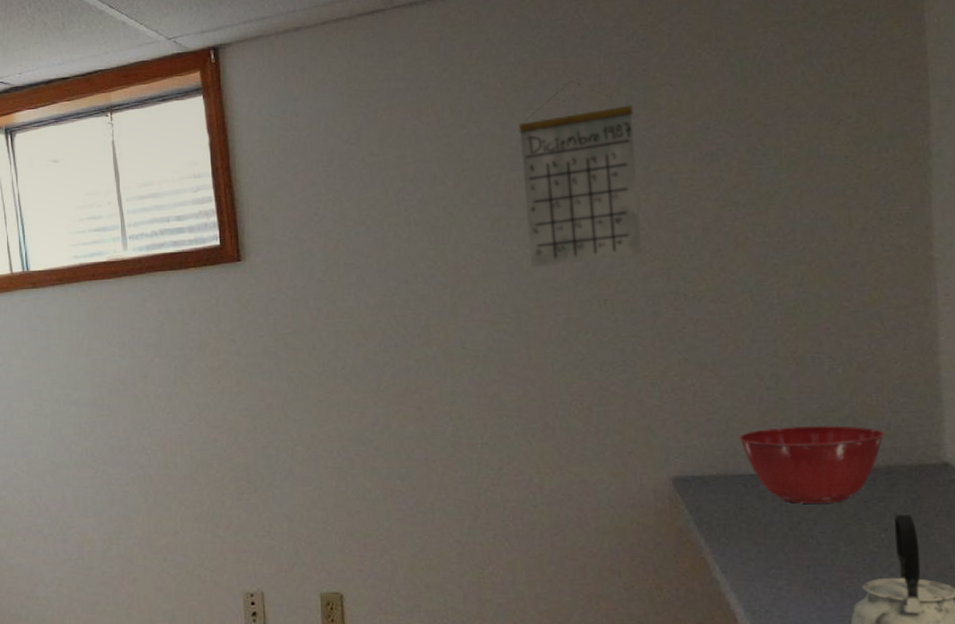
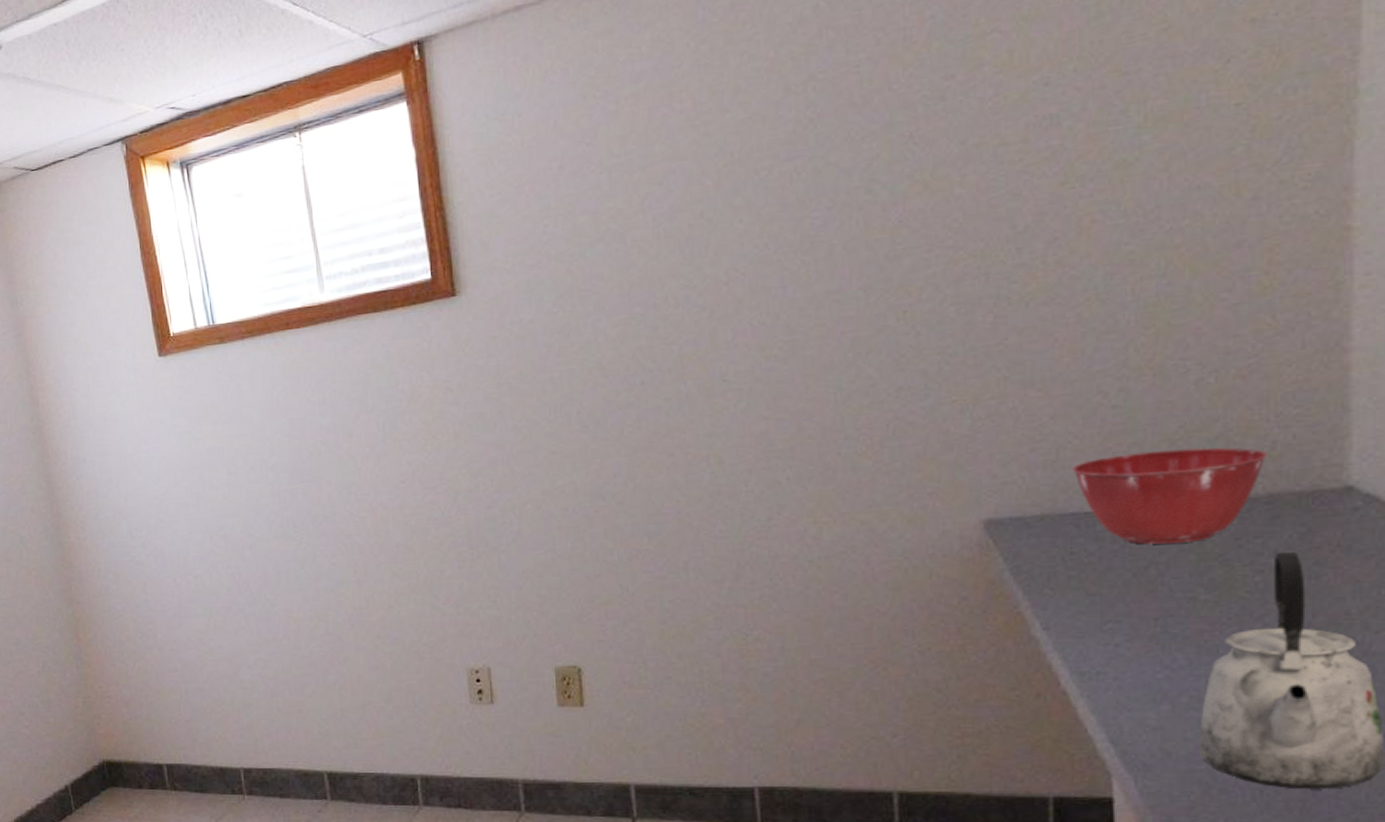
calendar: present [519,80,641,268] -> none [797,38,953,279]

